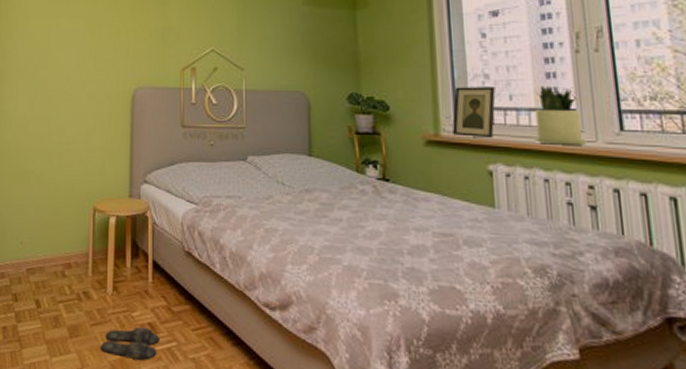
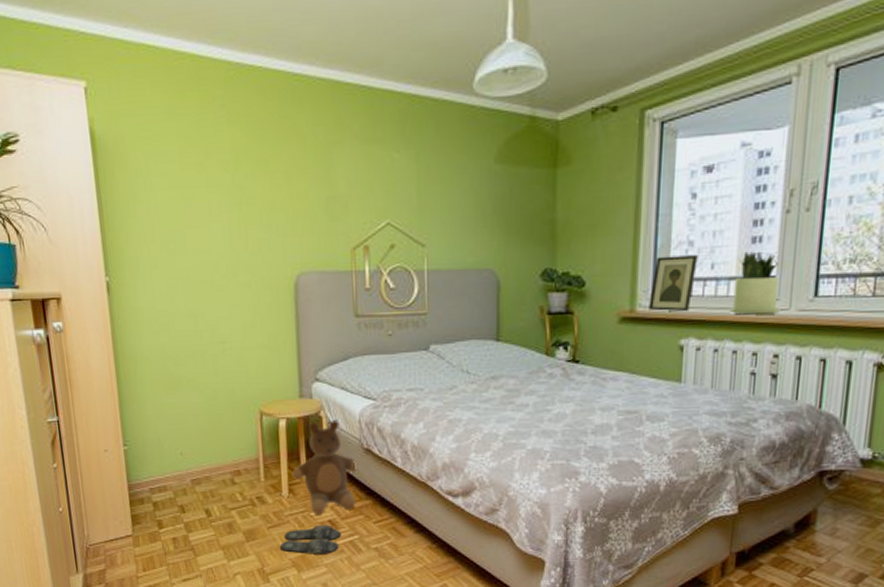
teddy bear: none [118,221,179,316] -> present [293,421,358,515]

